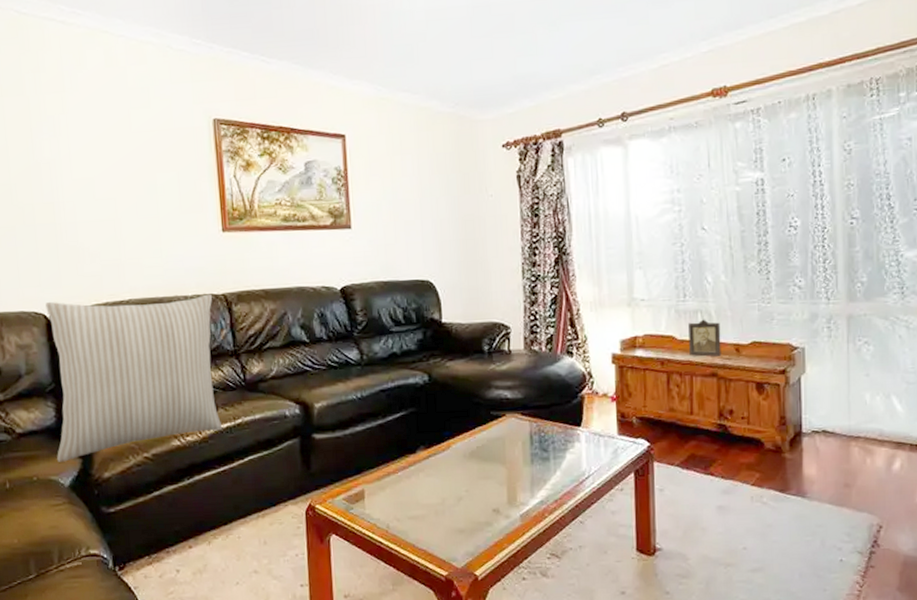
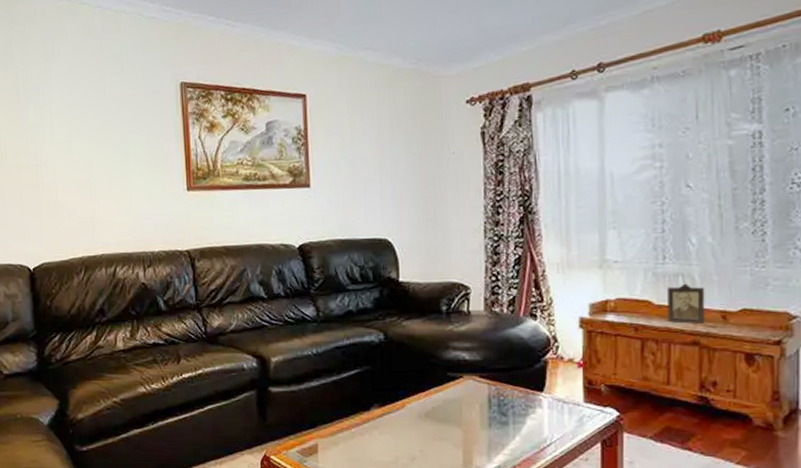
pillow: present [45,294,223,462] -> none [29,250,185,402]

